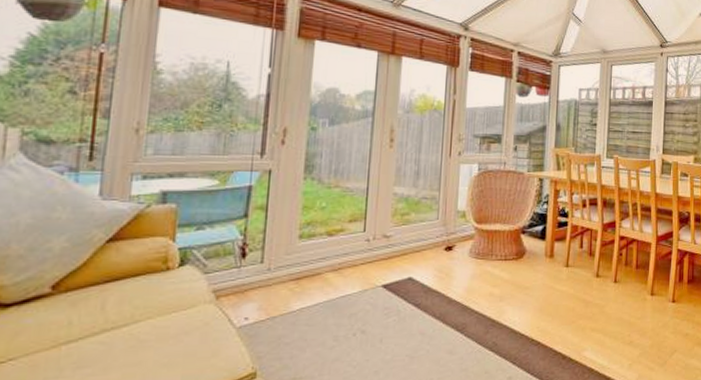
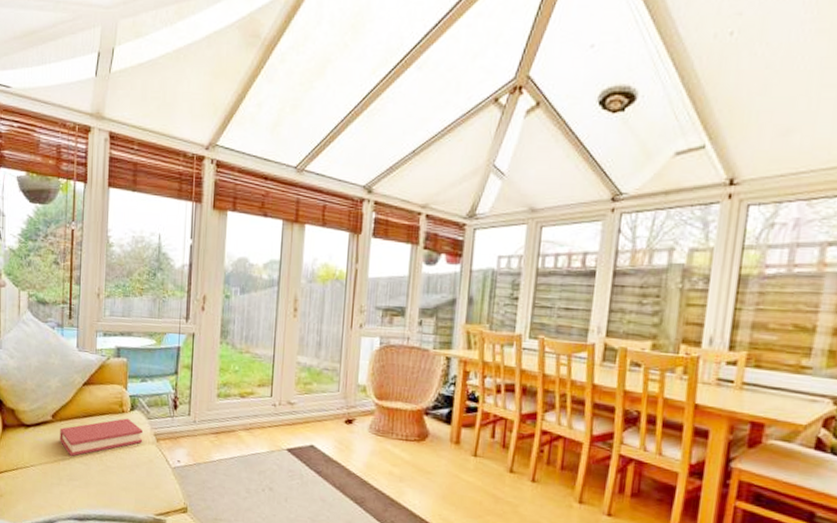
hardback book: none [63,276,196,336] -> present [60,418,142,456]

